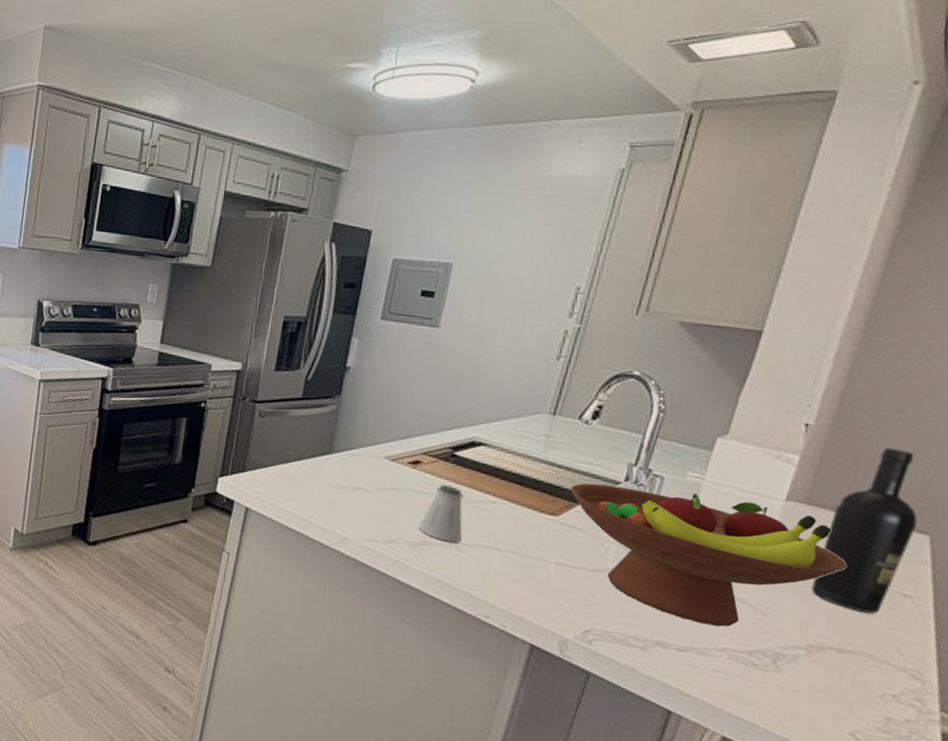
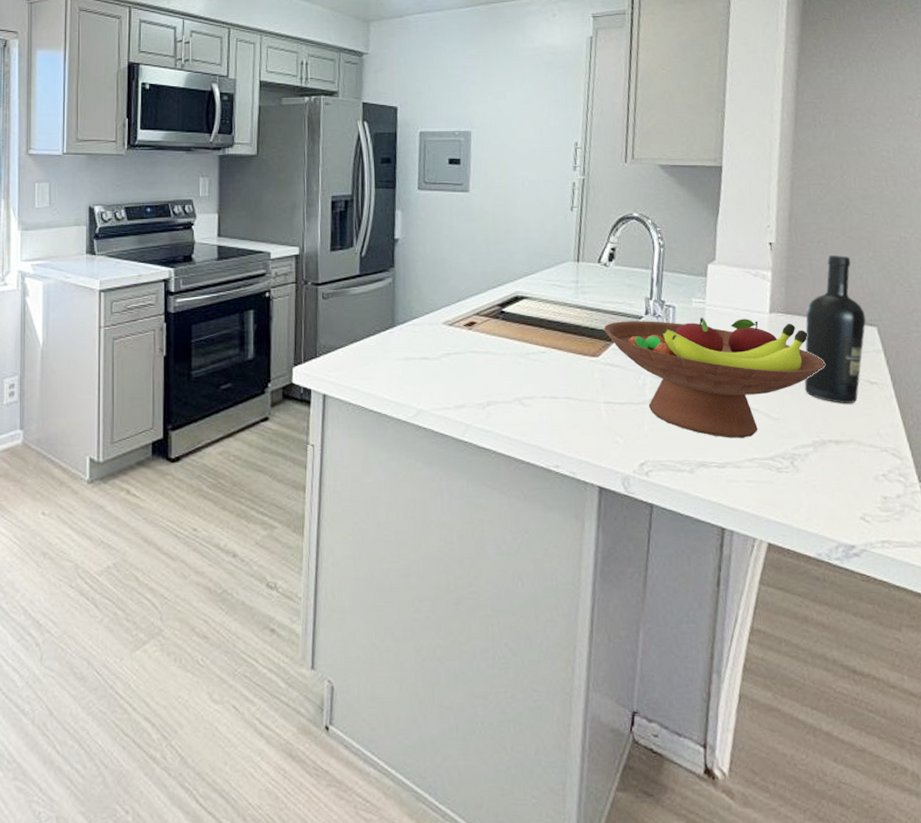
saltshaker: present [418,485,464,543] -> none [483,342,523,398]

